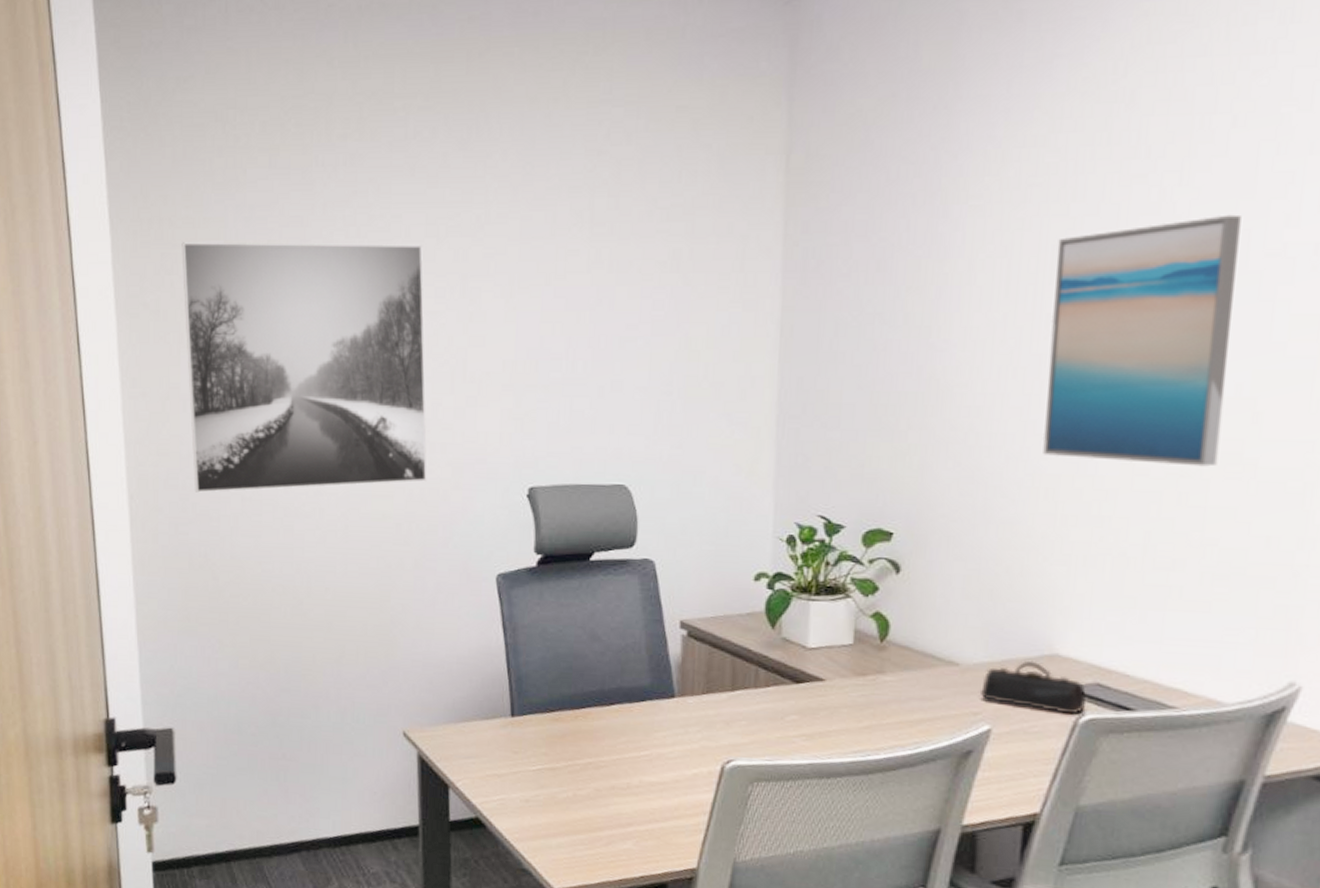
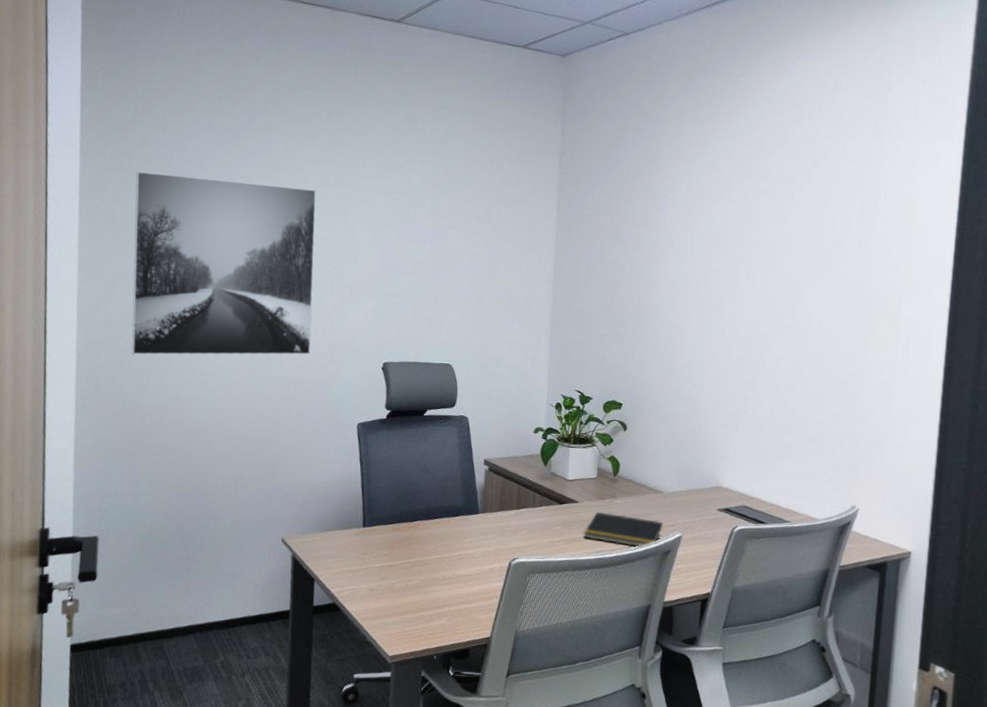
notepad: none [834,693,960,746] -> present [584,511,663,547]
pencil case: present [981,660,1087,715] -> none [675,490,738,526]
wall art: present [1043,214,1241,467] -> none [712,218,820,370]

